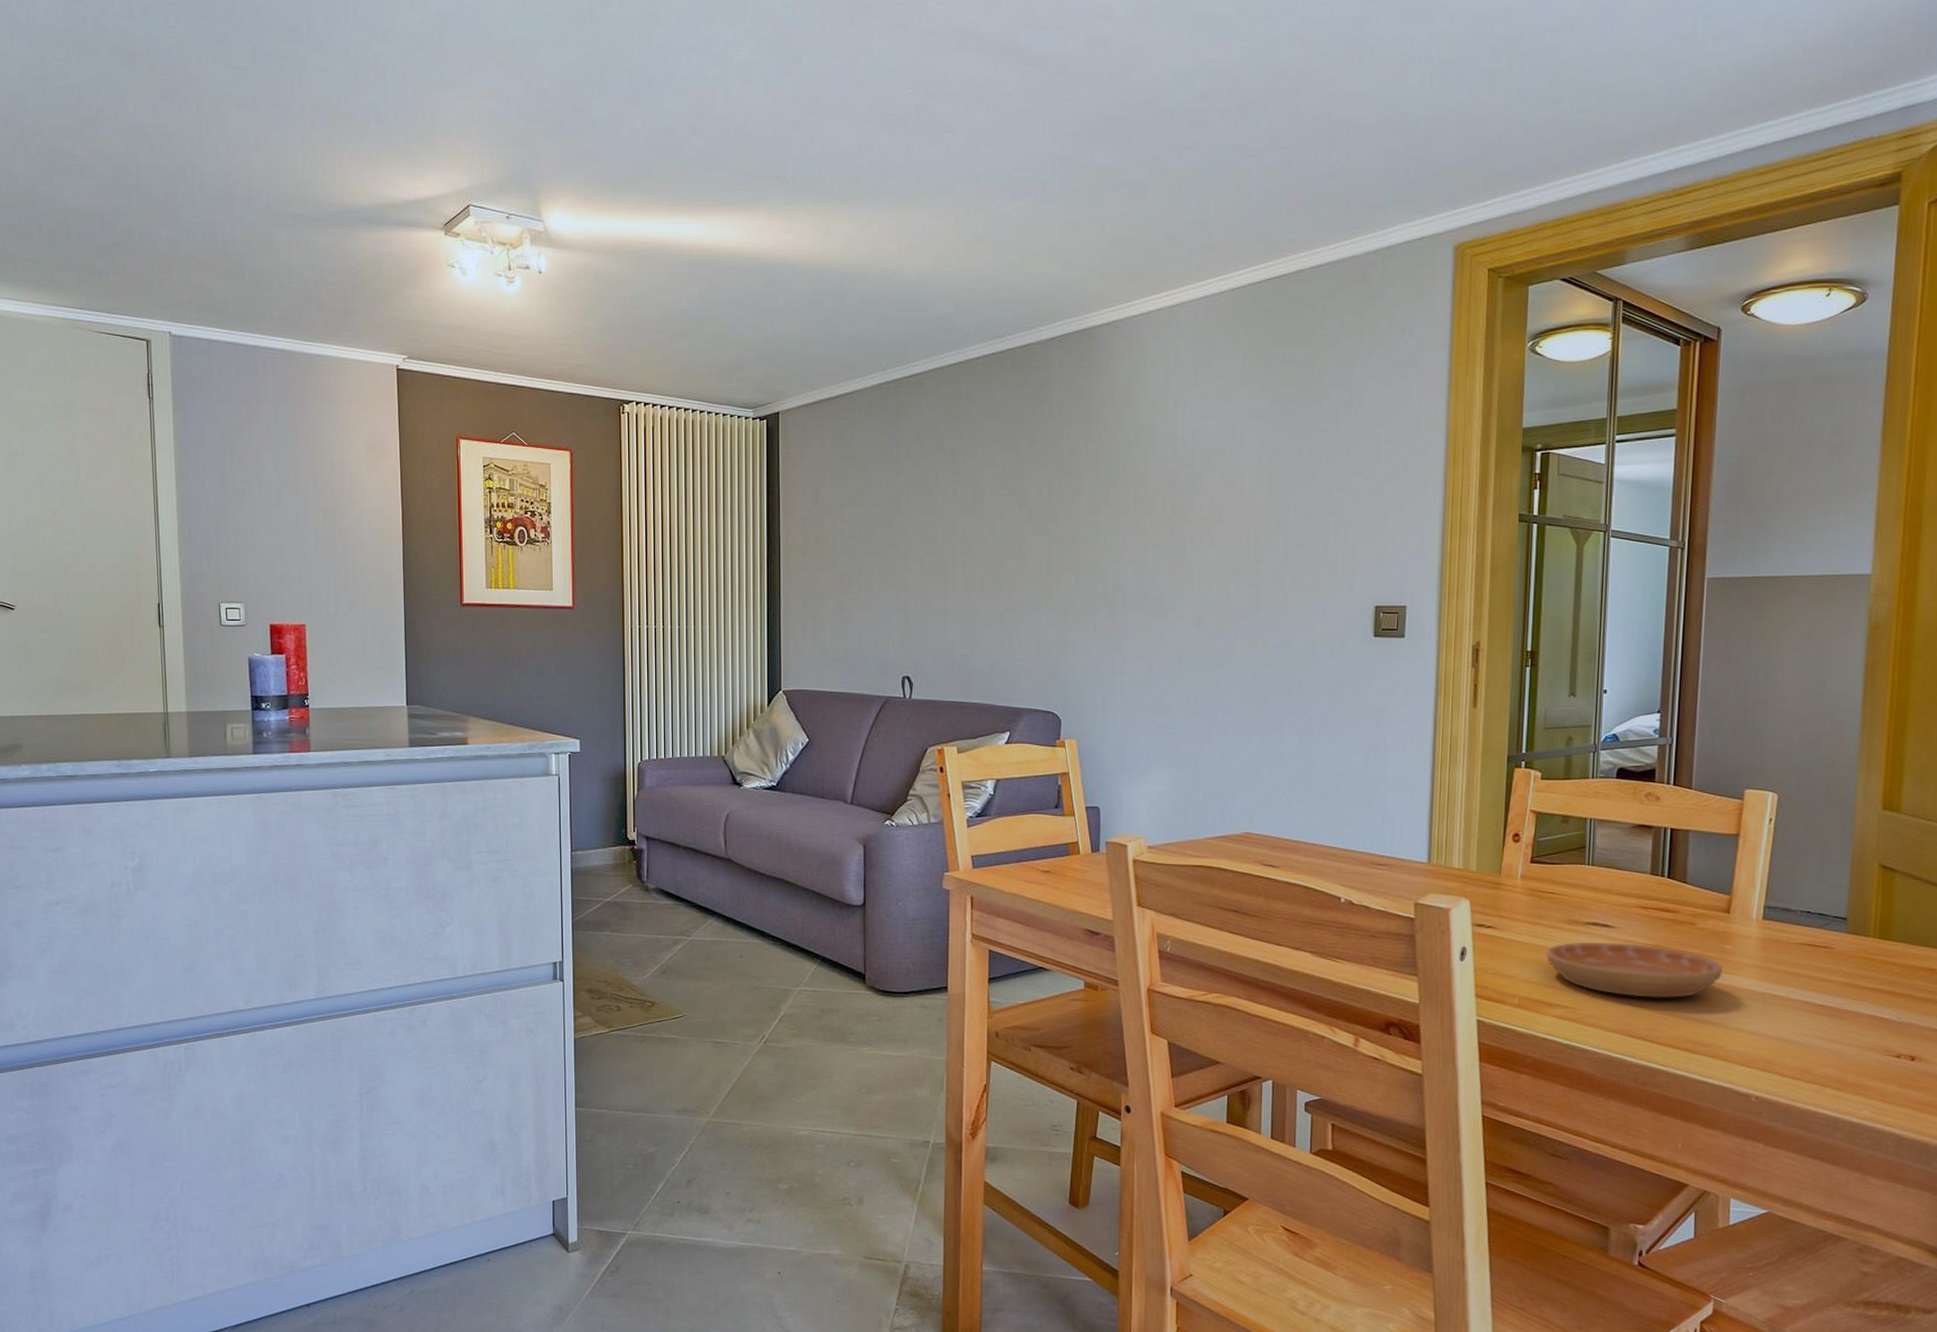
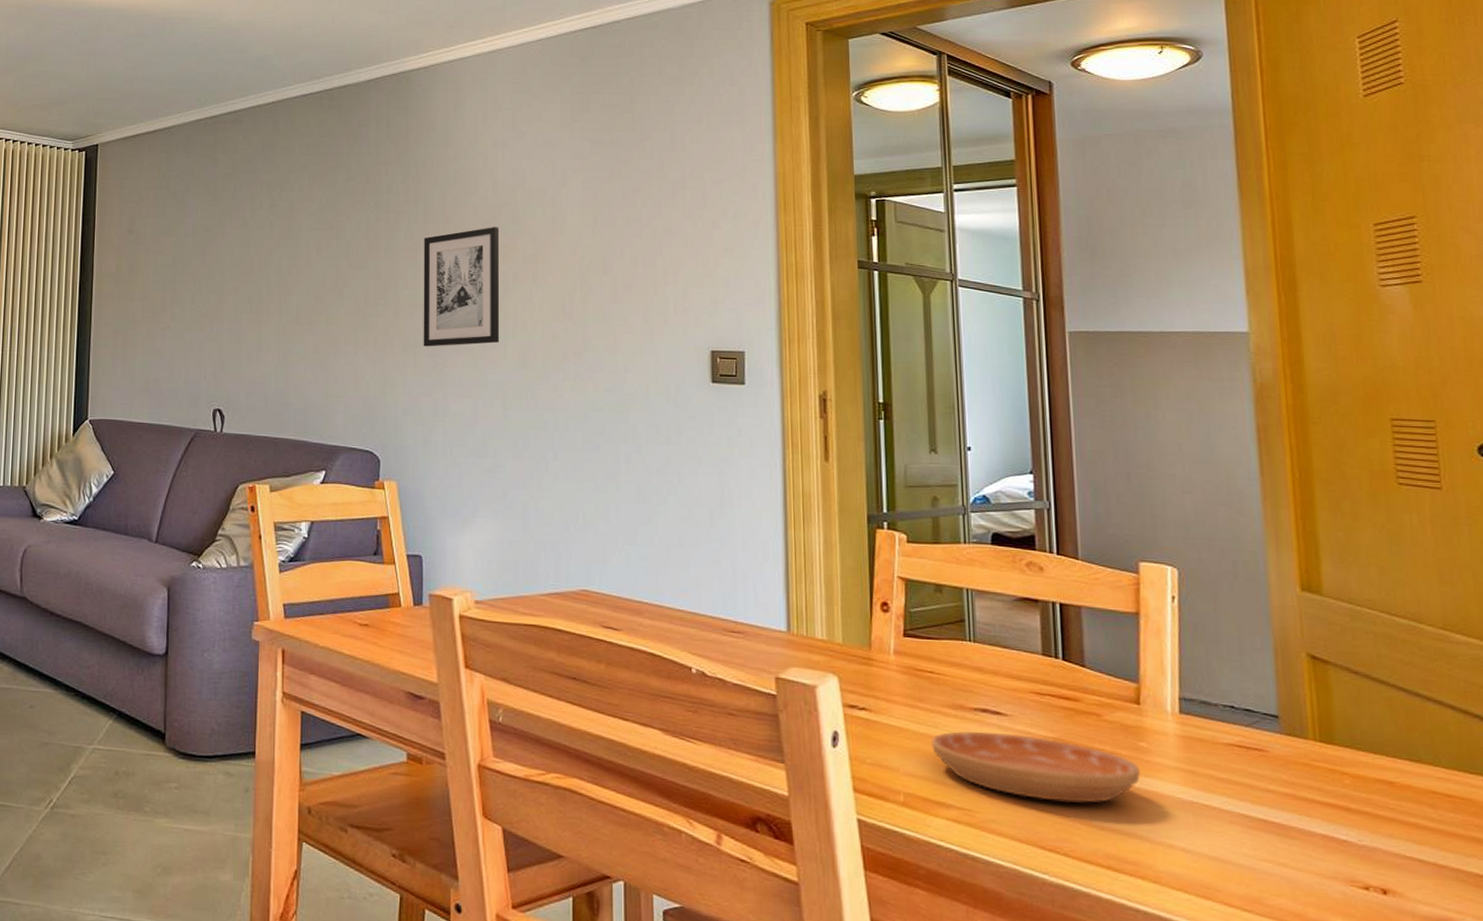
wall art: none [1103,489,1178,610] -> present [423,227,500,347]

